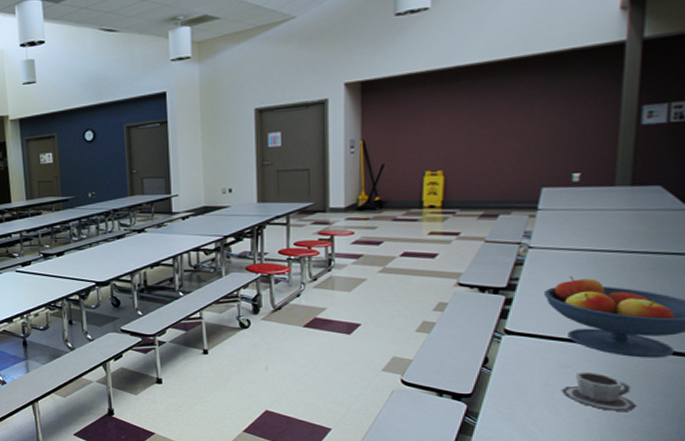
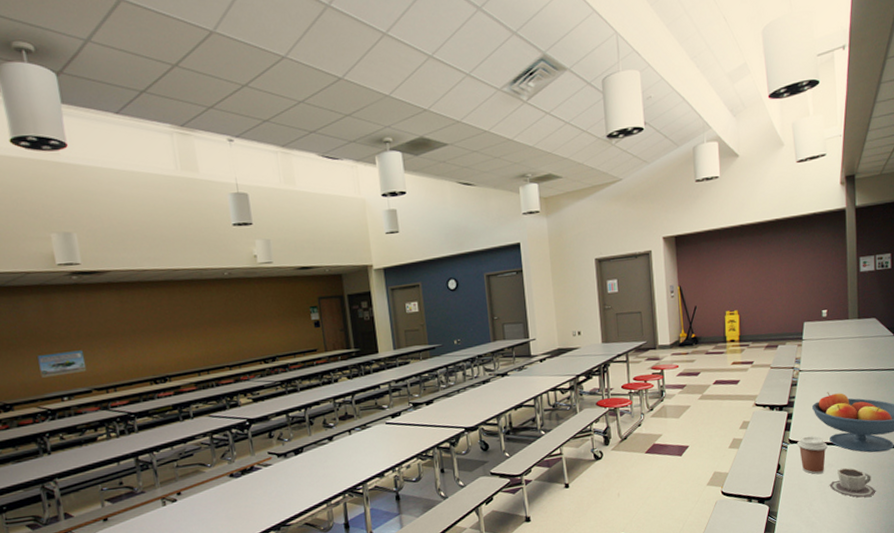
coffee cup: none [516,328,564,376] -> present [797,436,828,475]

